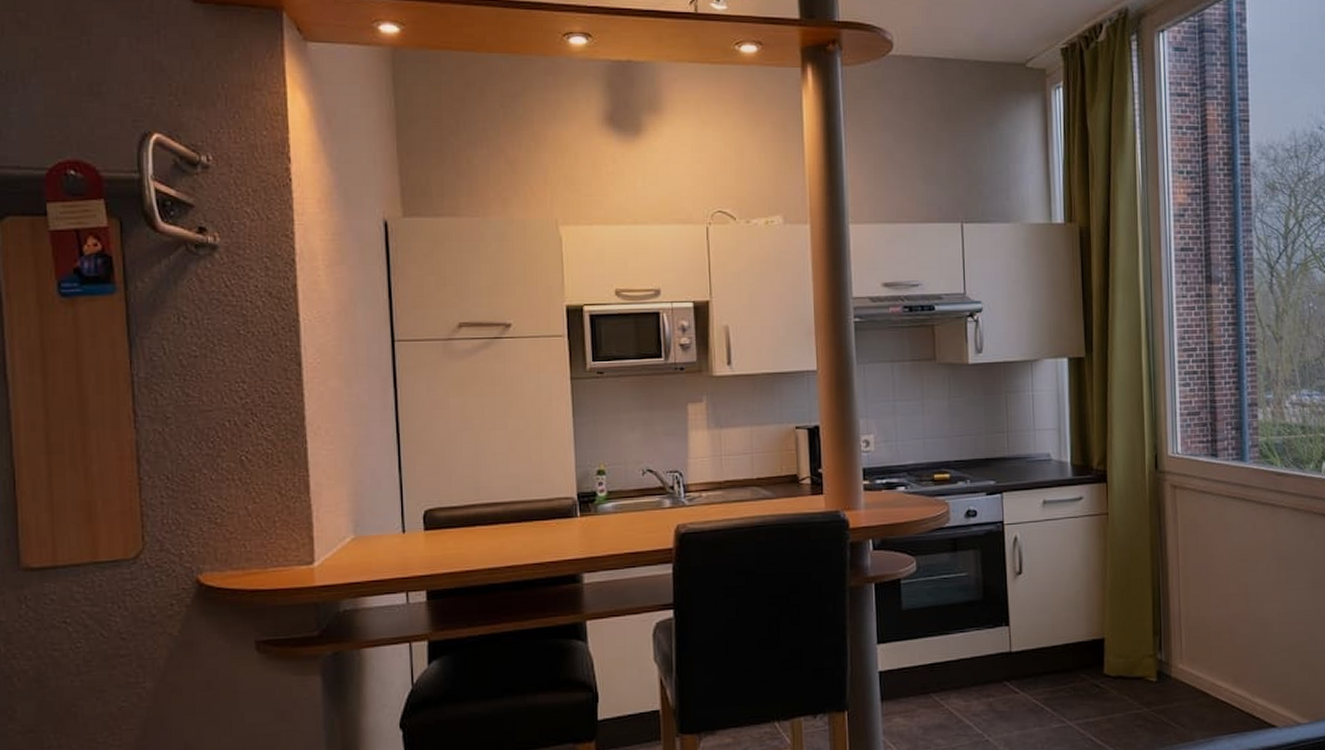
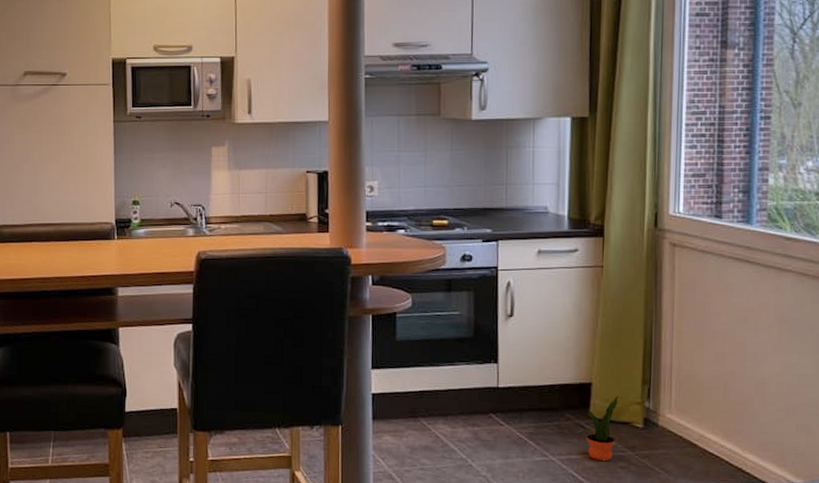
potted plant: none [1102,649,1131,721] -> present [586,395,618,461]

